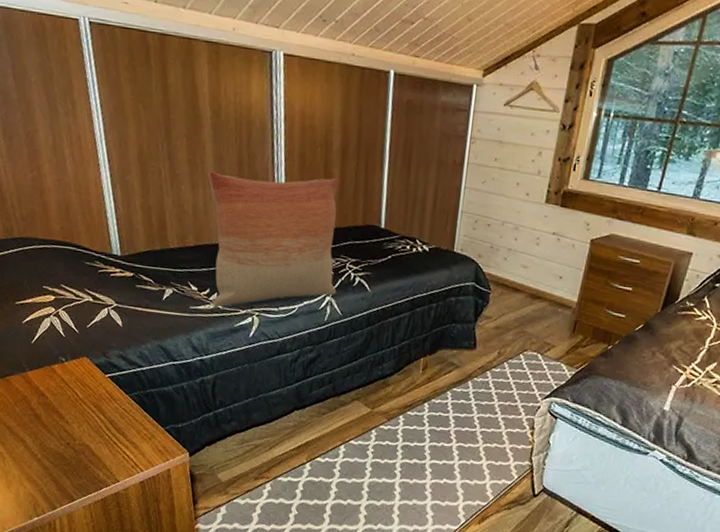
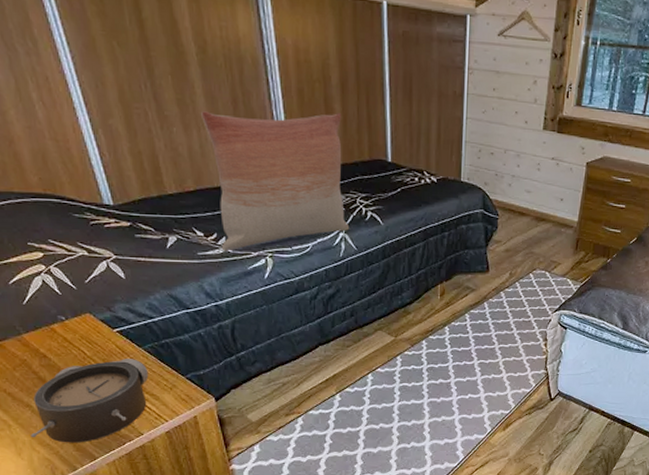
alarm clock: none [21,404,132,483] -> present [31,359,149,443]

